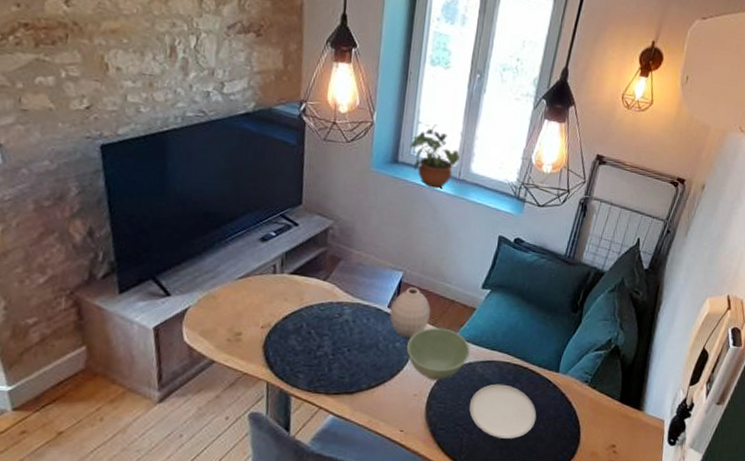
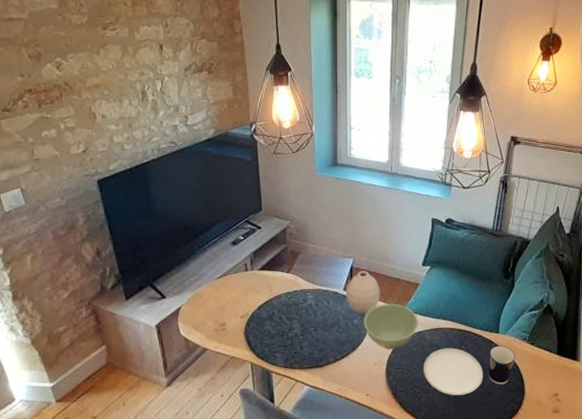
potted plant: present [410,124,460,189] -> none [346,128,390,183]
mug: none [541,386,574,431] -> present [488,345,515,385]

